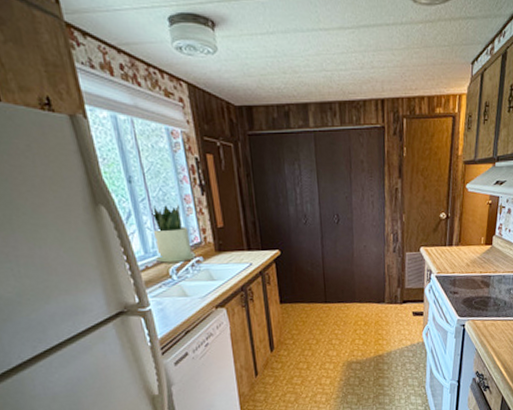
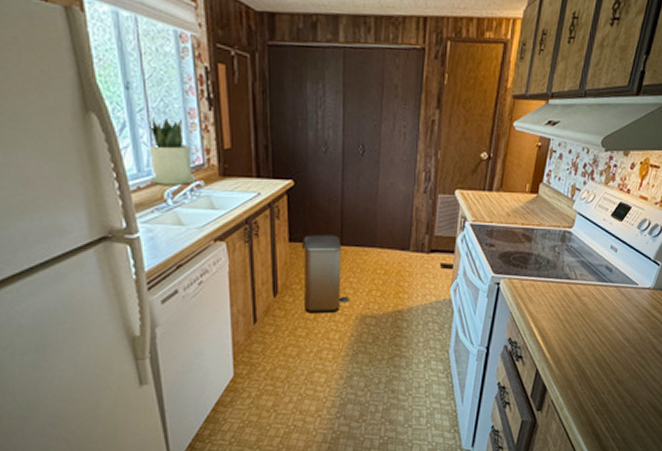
pedal bin: none [292,294,336,364] -> present [302,235,349,313]

